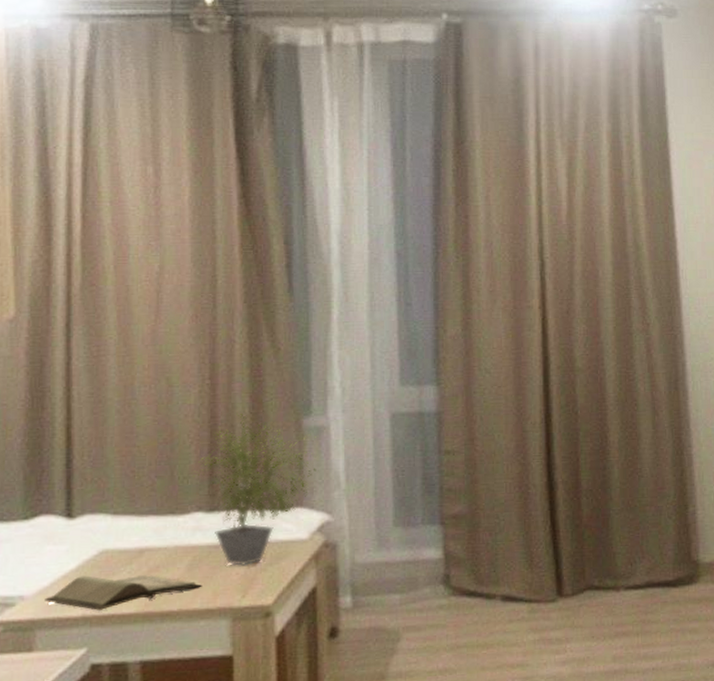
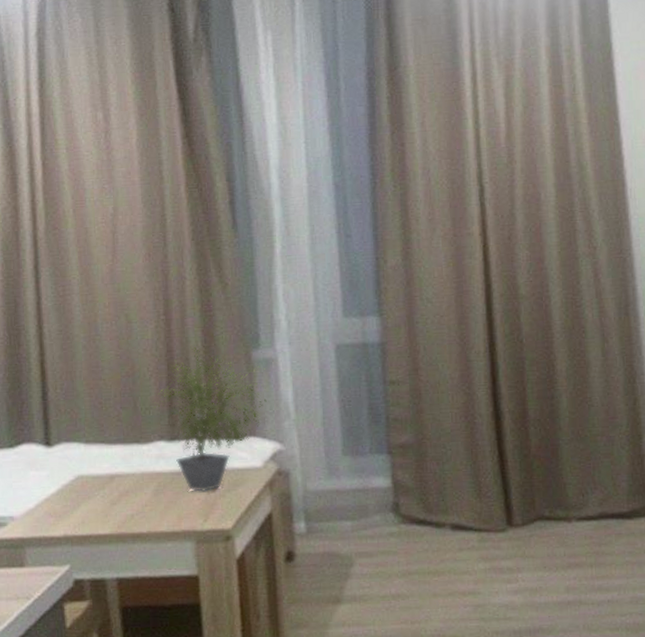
hardback book: present [45,575,202,610] -> none [31,499,168,531]

